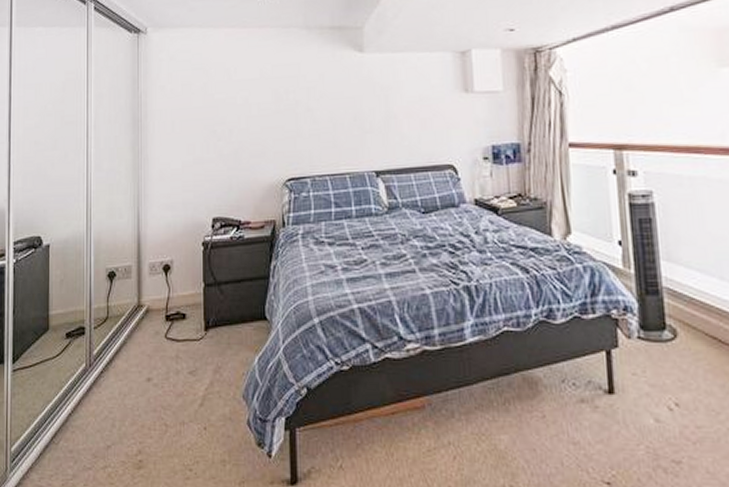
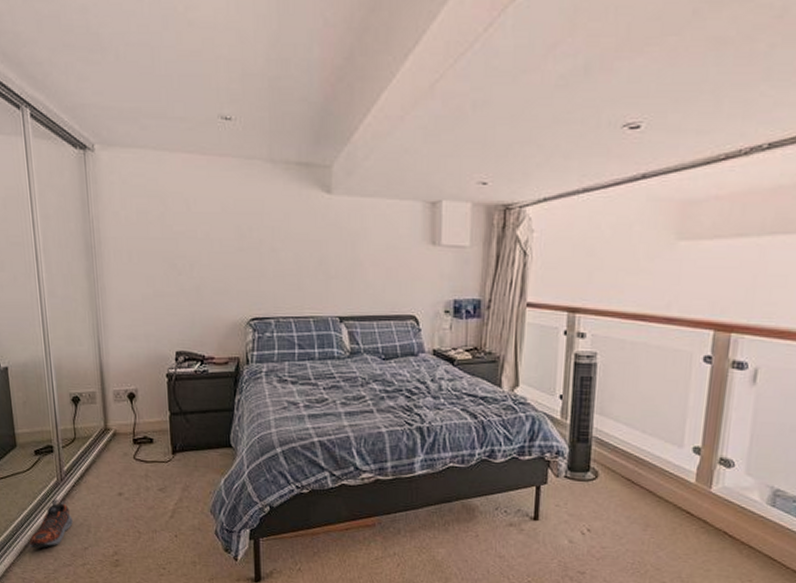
shoe: none [50,388,97,449] -> present [29,499,73,549]

